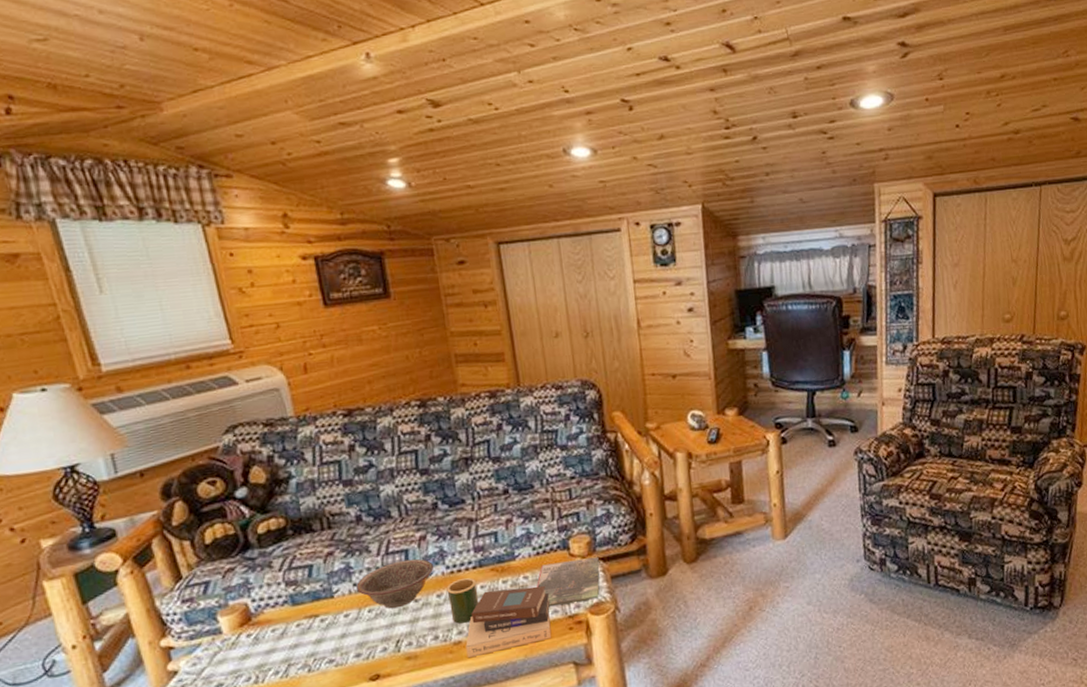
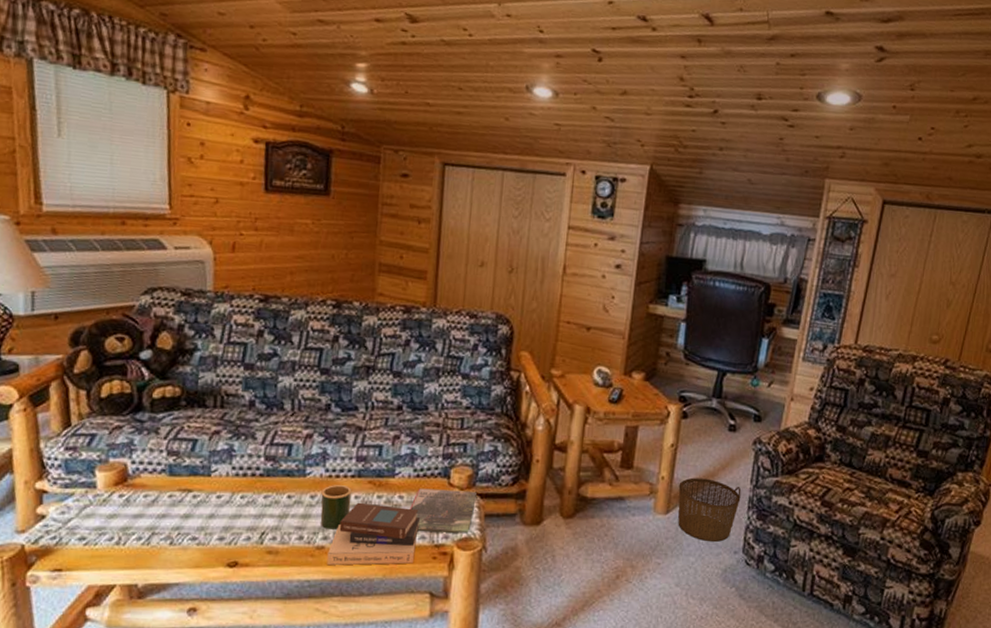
decorative bowl: present [356,558,434,609] -> none [235,453,314,500]
basket: none [791,496,853,557] -> present [678,477,742,543]

